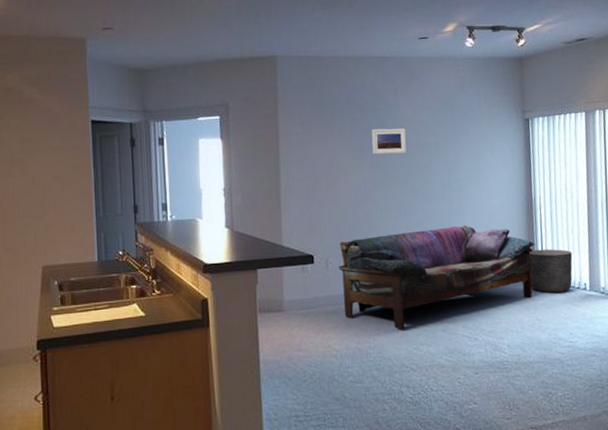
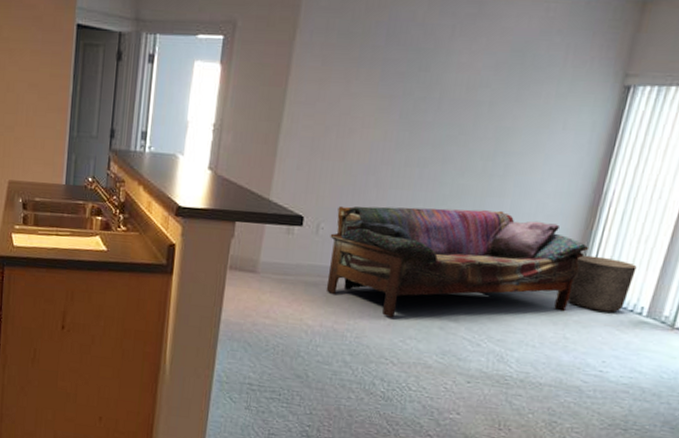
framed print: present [371,128,407,155] -> none [403,74,454,110]

